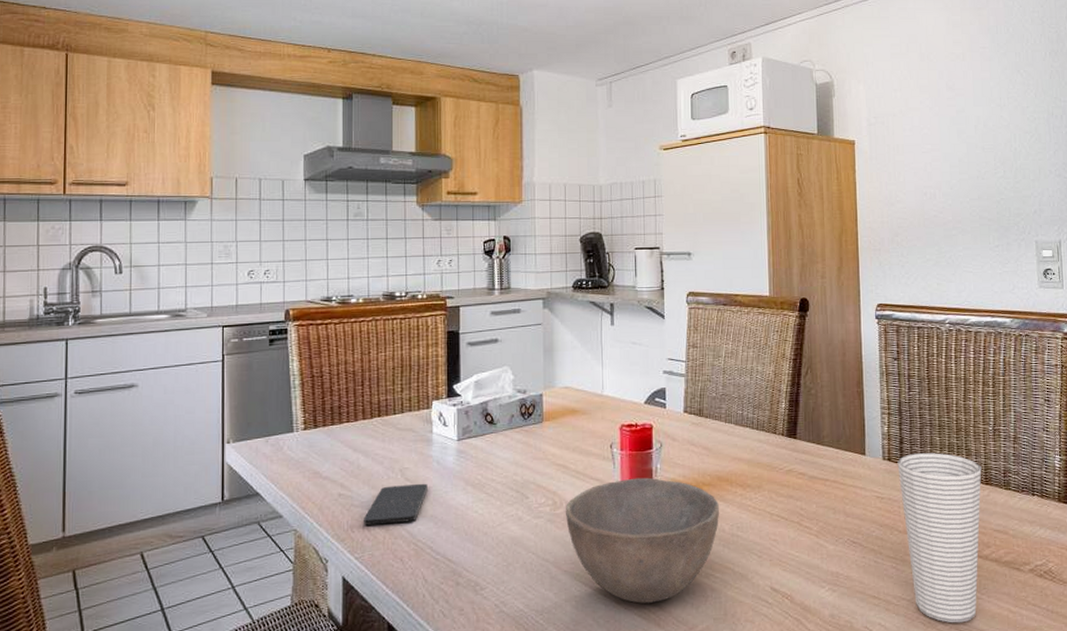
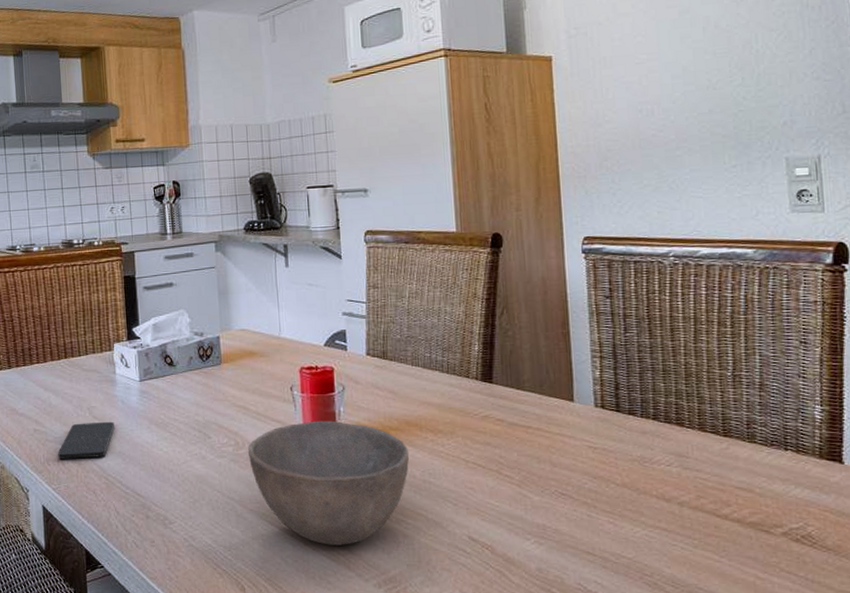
cup: present [897,453,982,623] -> none [612,400,719,586]

